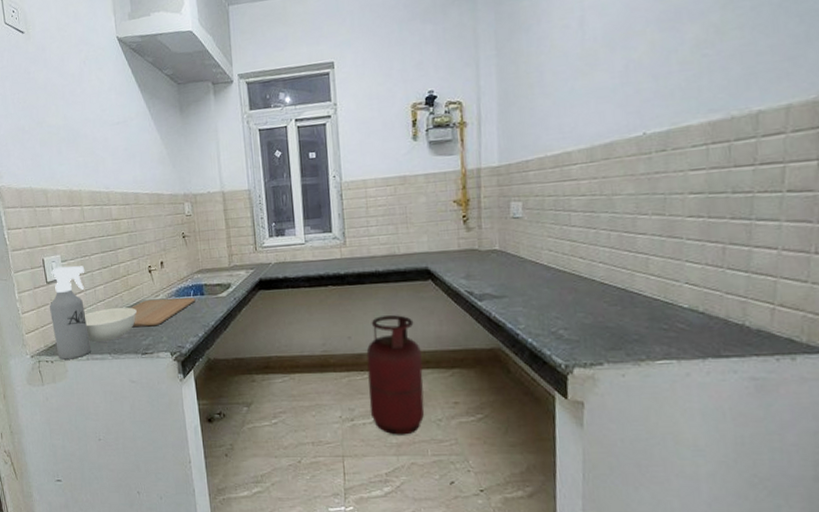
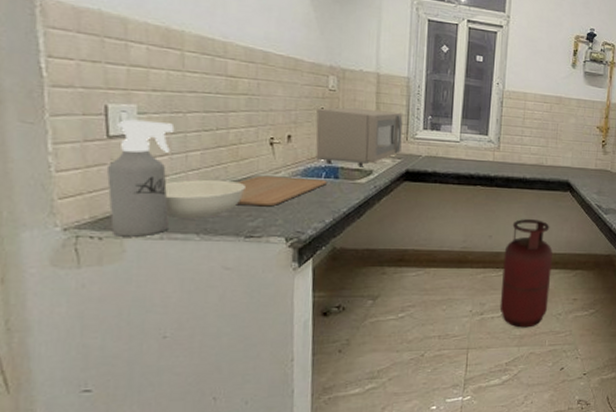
microwave: none [179,224,253,283] -> present [315,107,403,167]

